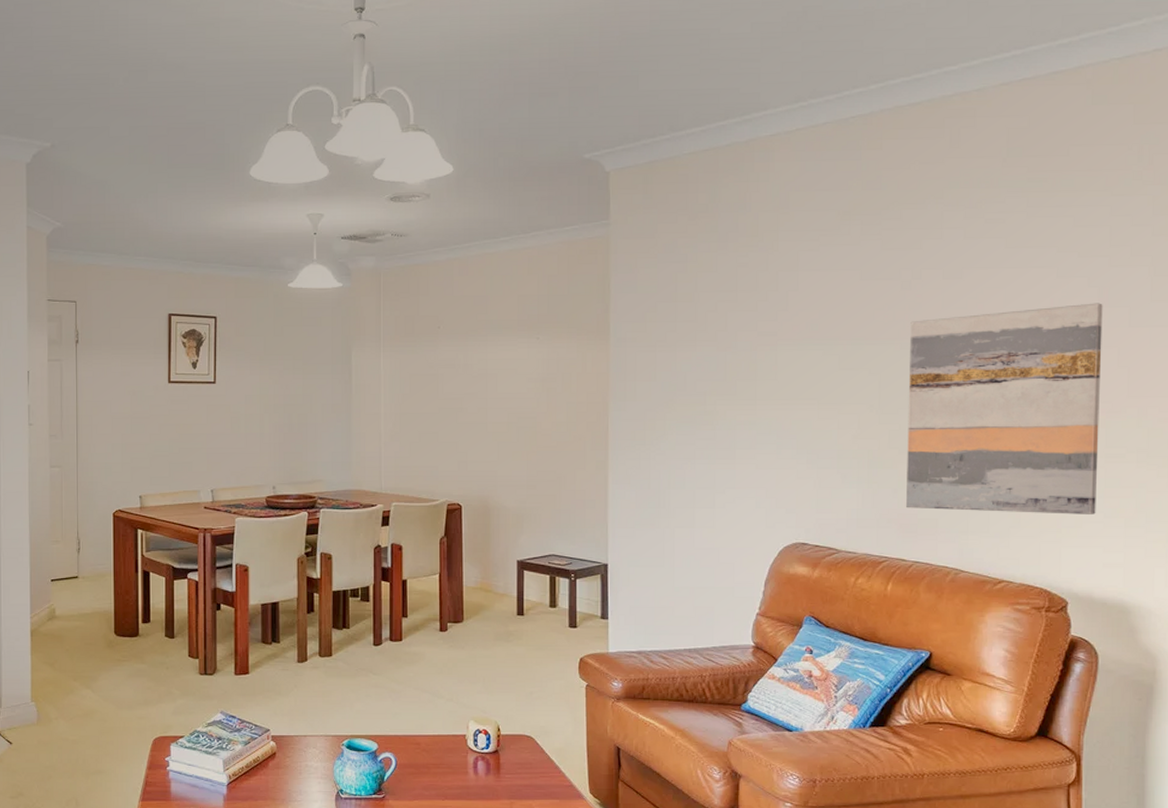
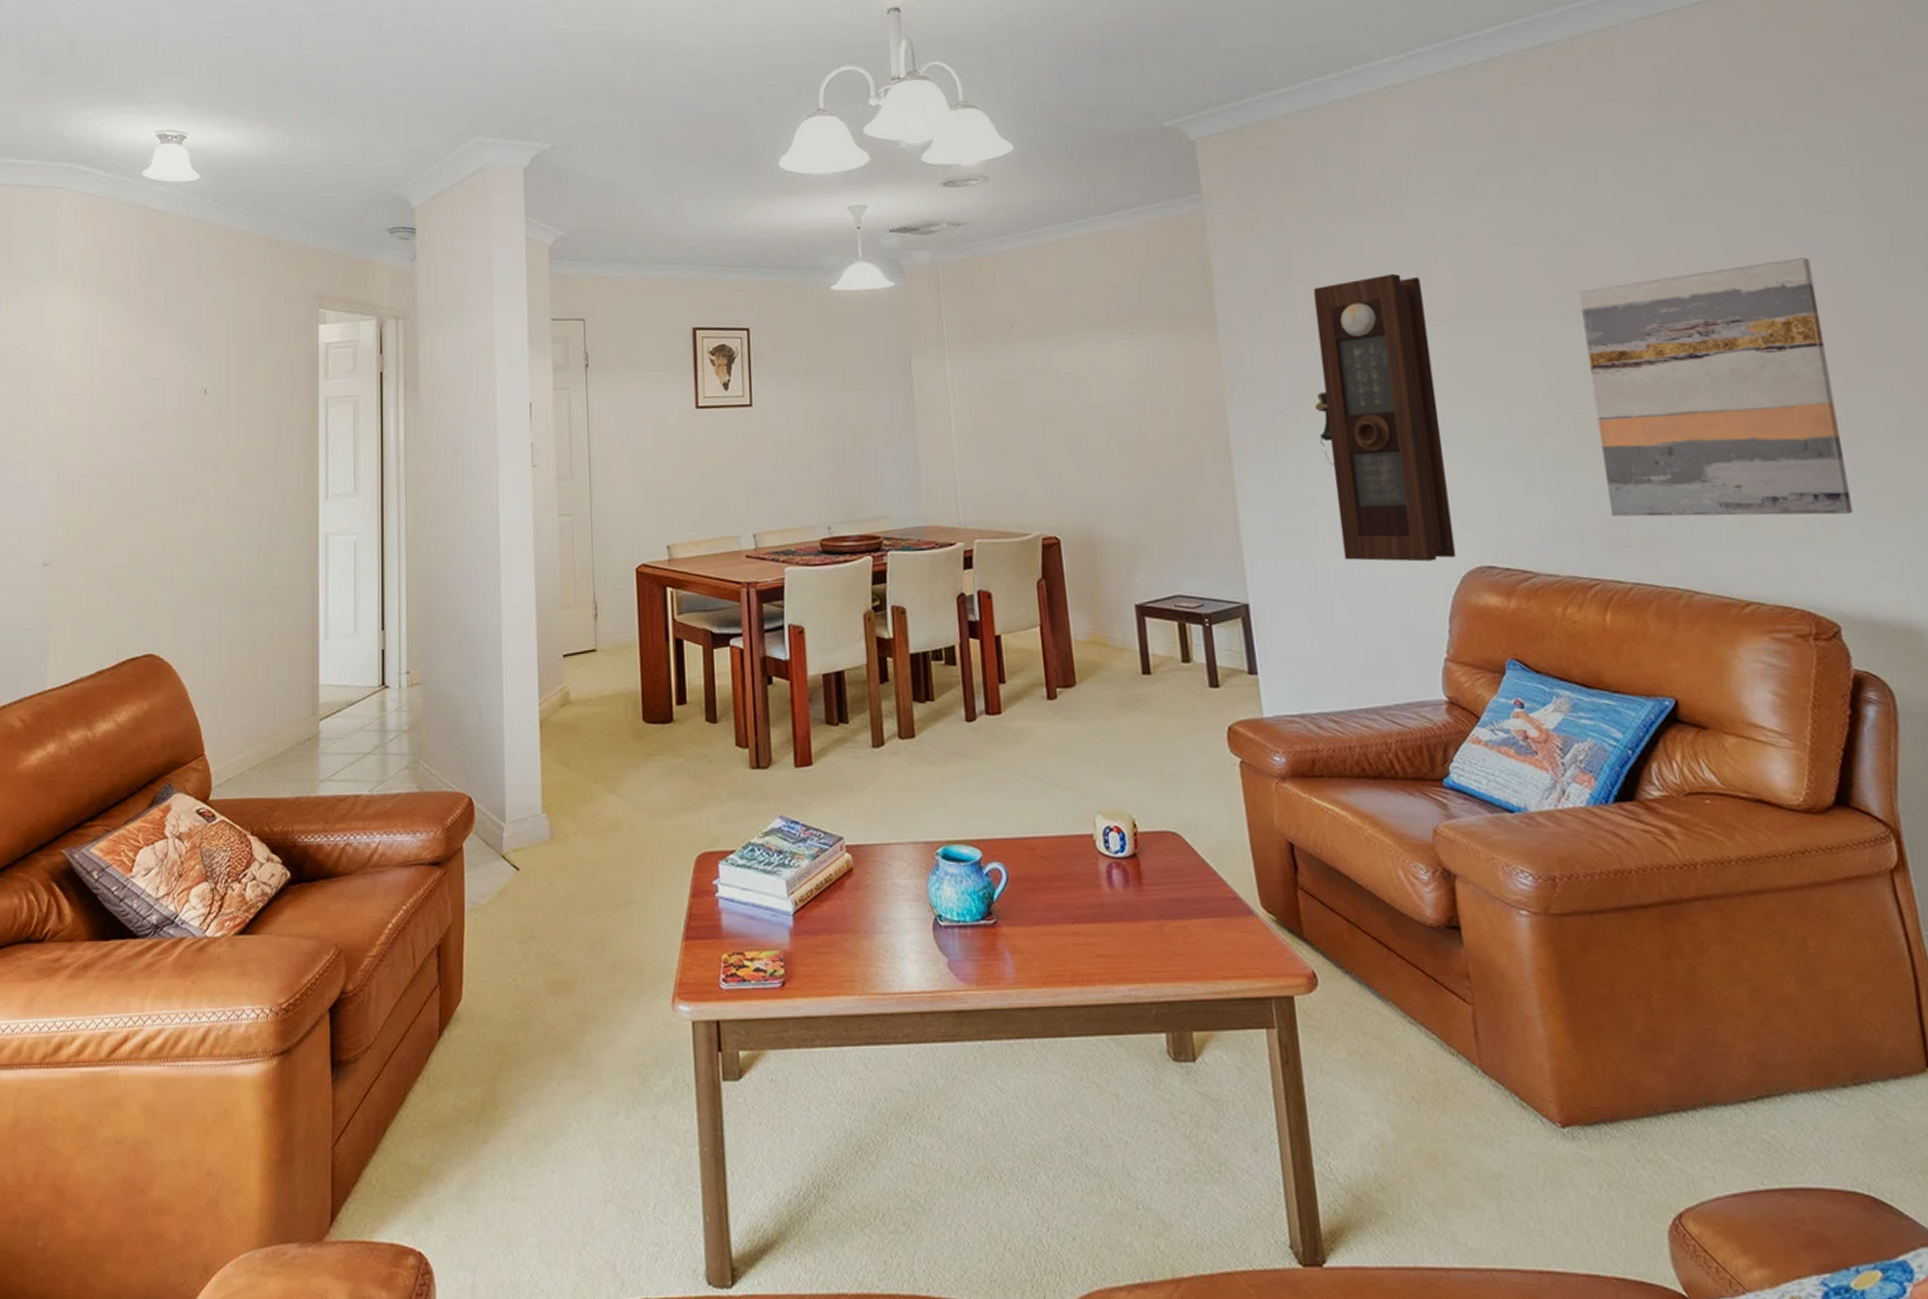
pendulum clock: none [681,298,782,537] -> present [1313,273,1456,562]

